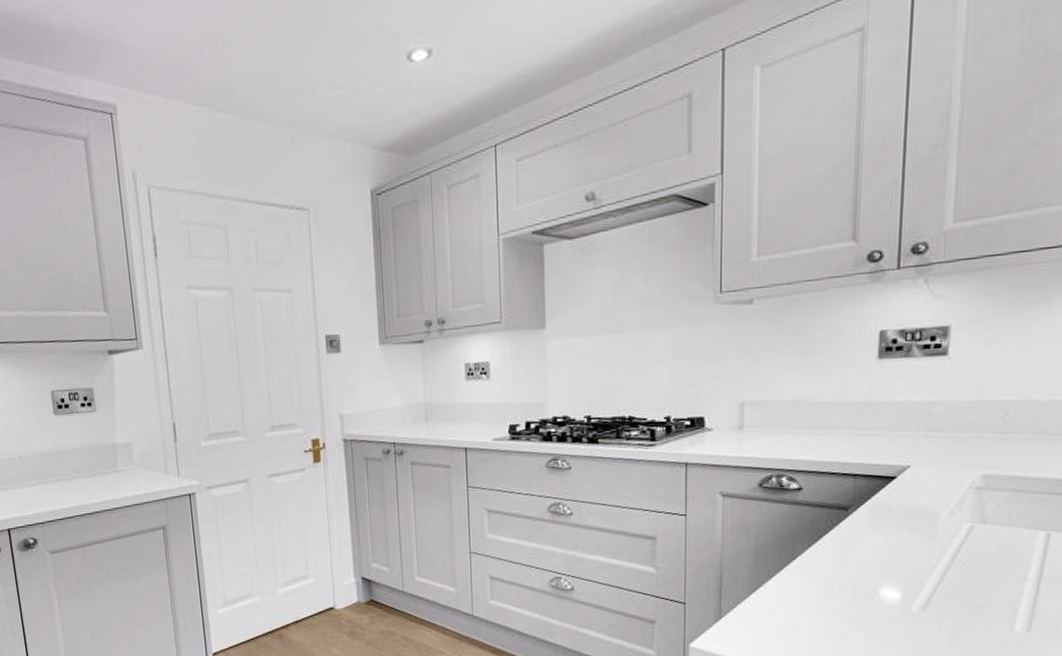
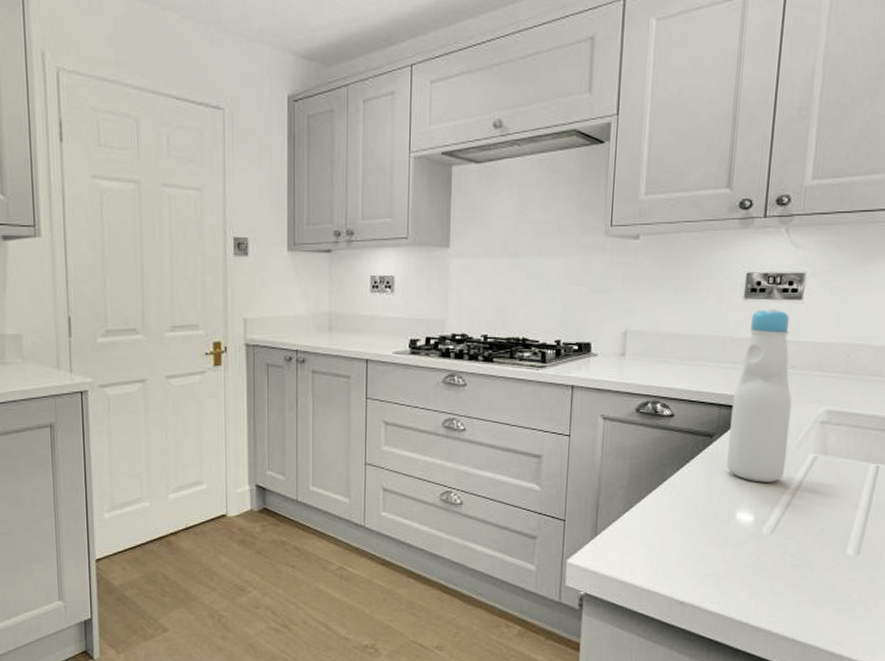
bottle: none [866,366,941,556] -> present [727,307,792,482]

